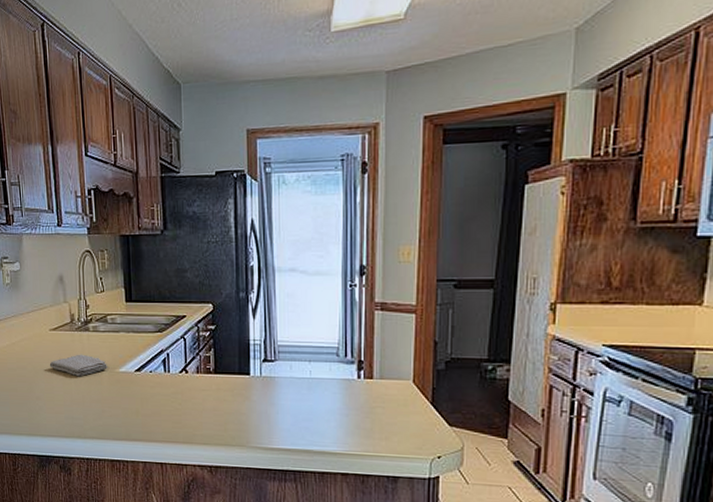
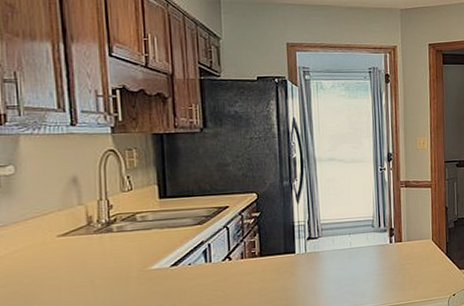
washcloth: present [49,354,109,377] -> none [56,257,137,283]

